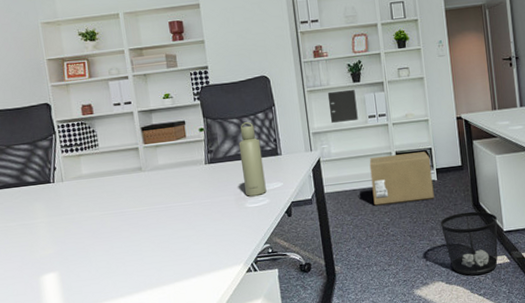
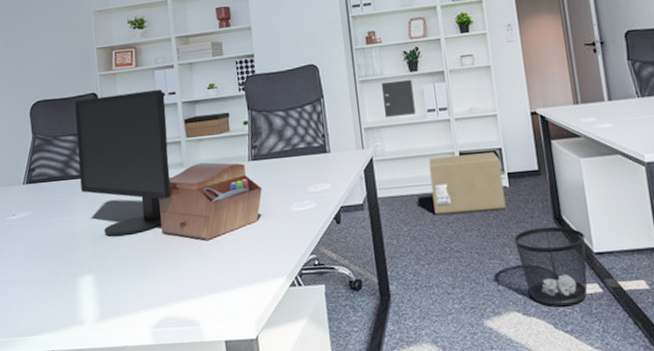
computer monitor: none [27,99,132,237] -> present [75,89,172,236]
sewing box: none [119,166,219,236] -> present [159,162,262,240]
bottle: present [238,122,267,196] -> none [284,115,313,199]

